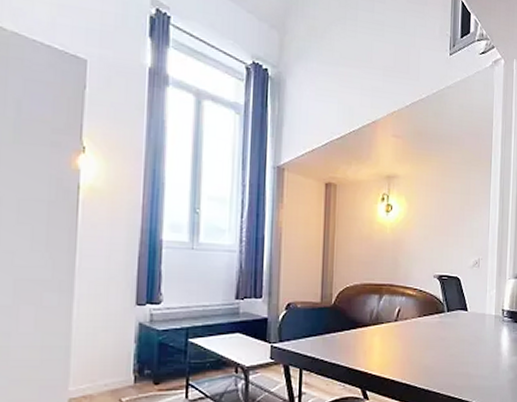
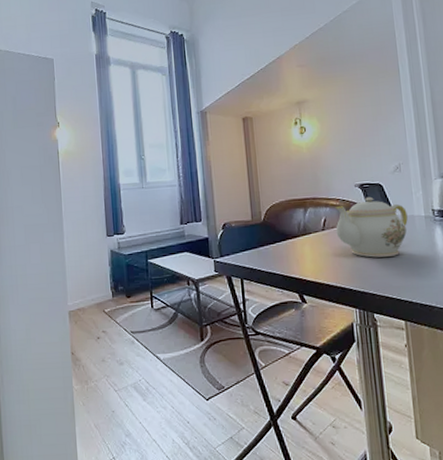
teapot: none [409,289,479,354] -> present [335,196,408,258]

